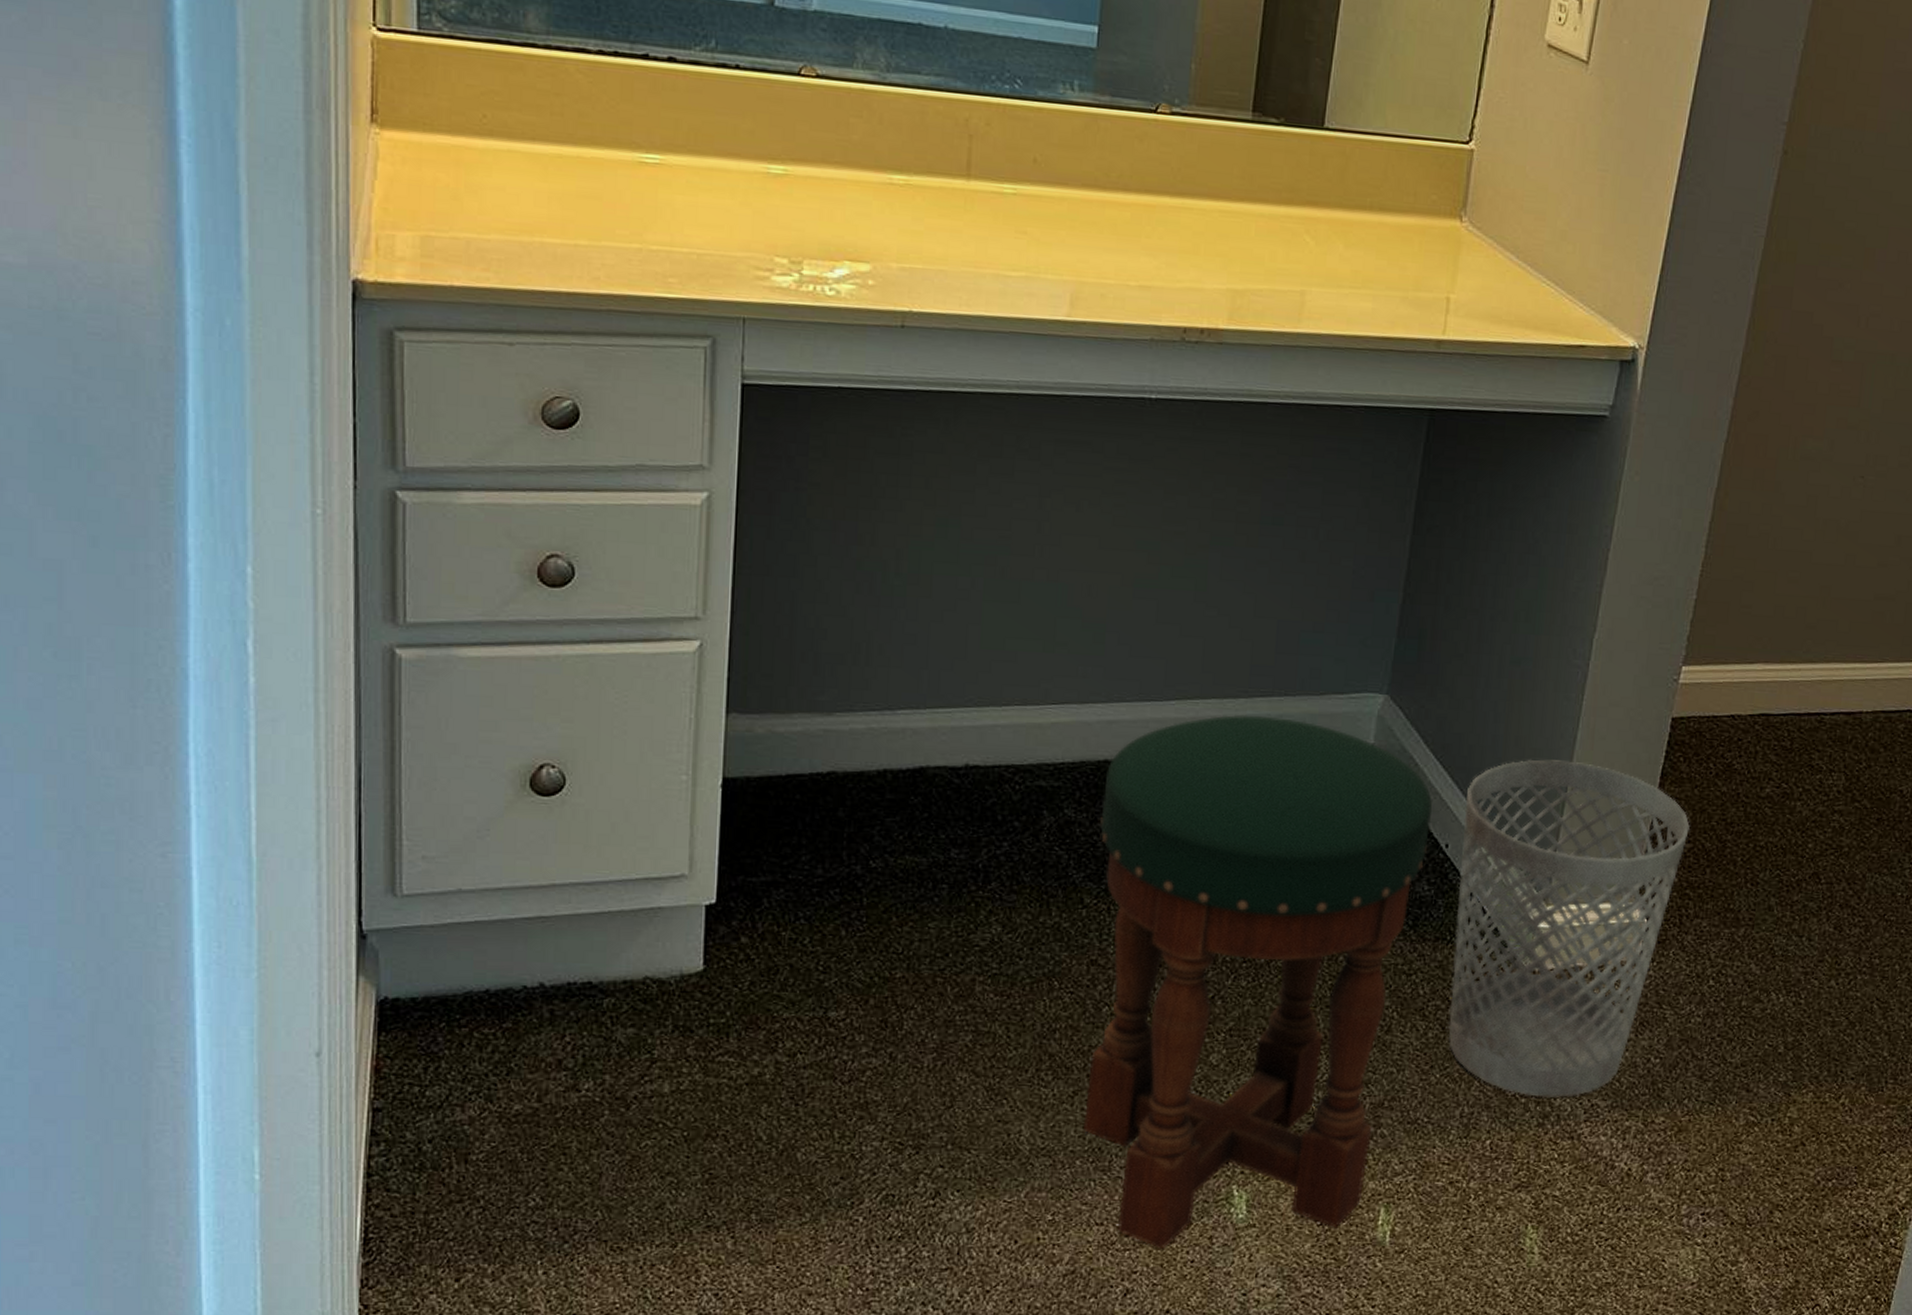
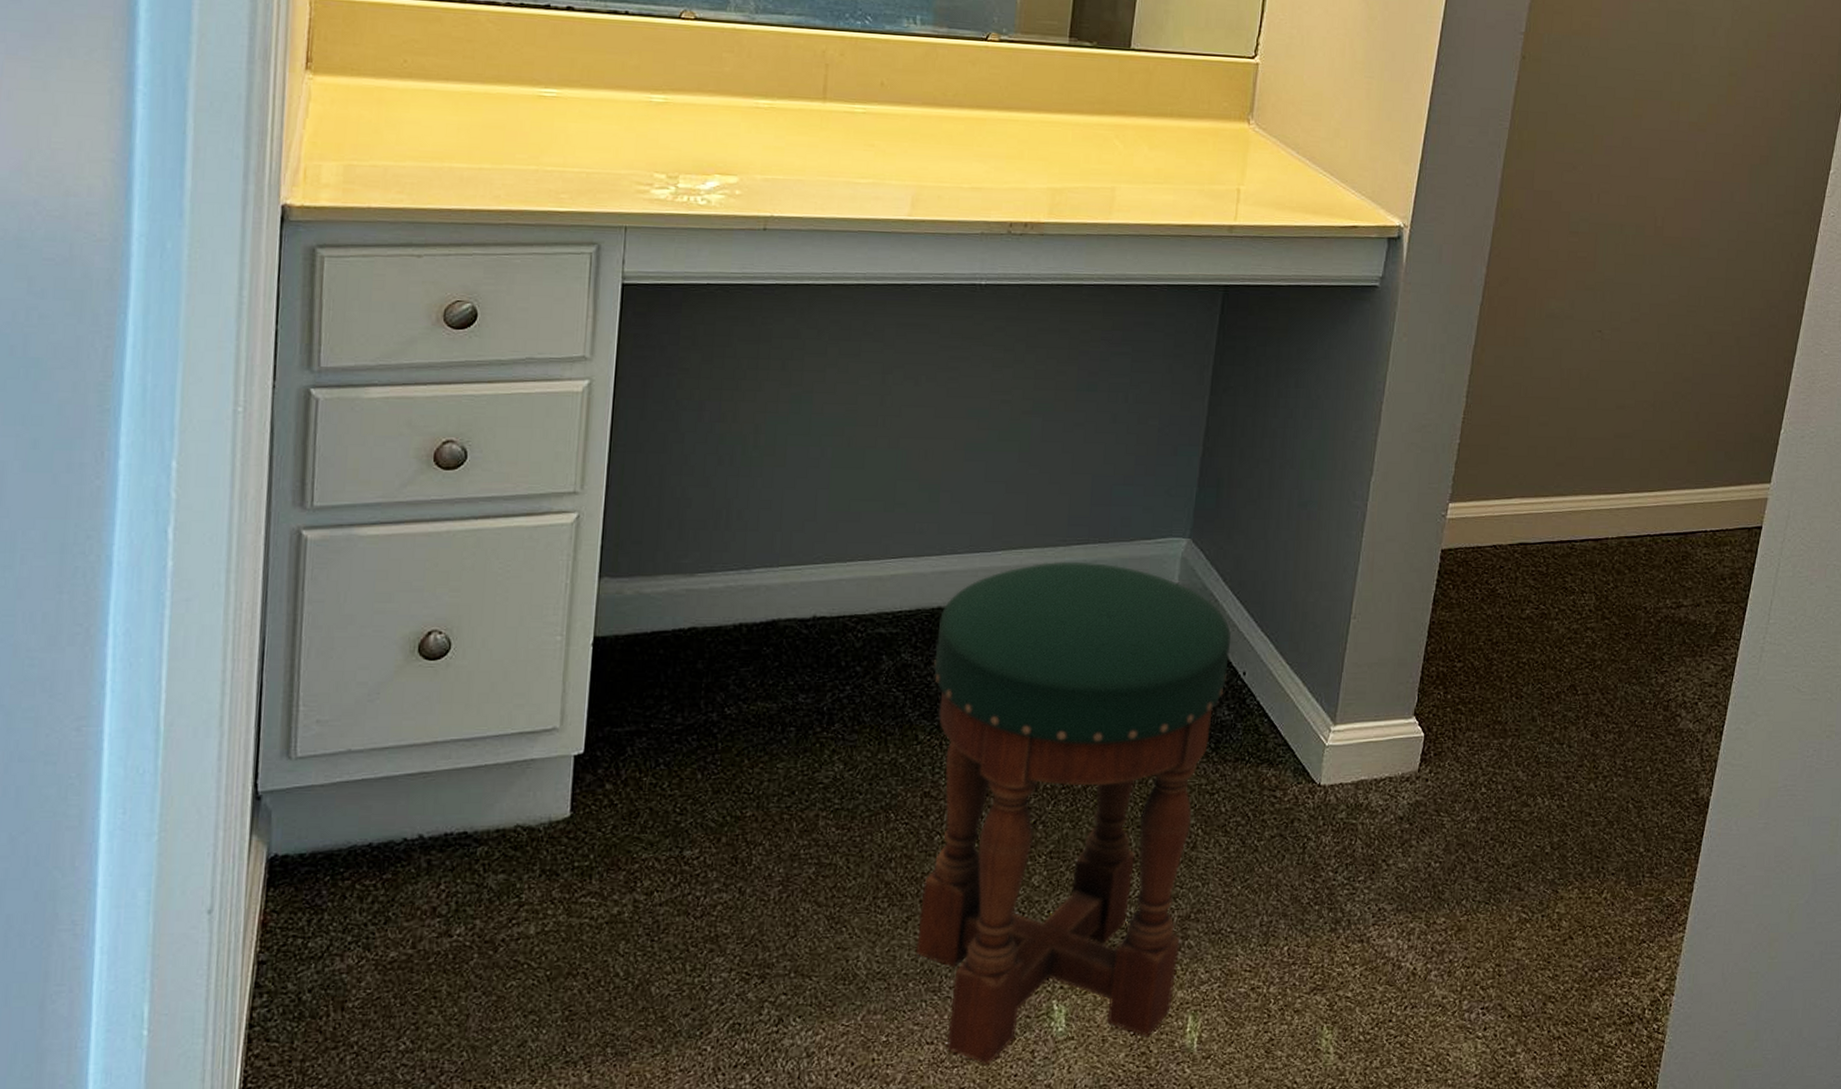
wastebasket: present [1448,759,1690,1098] -> none [1248,591,1460,904]

